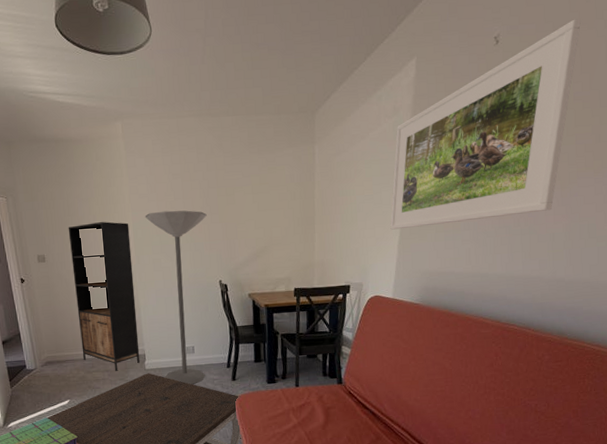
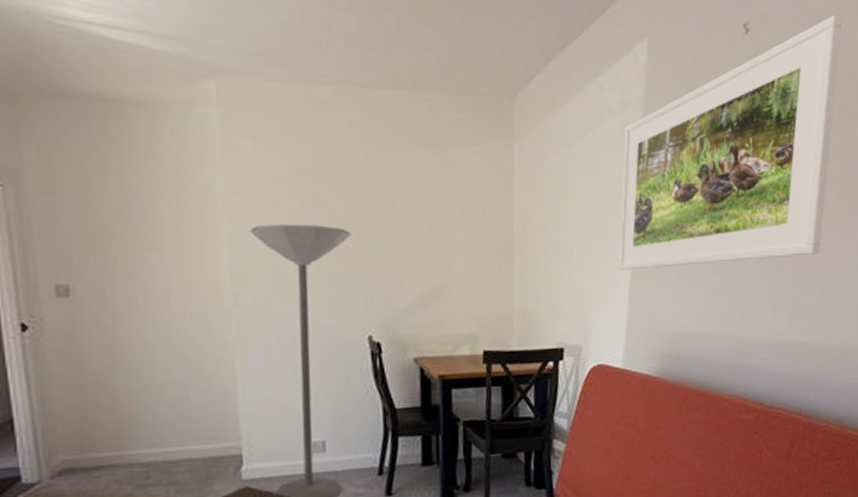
bookshelf: present [68,221,140,371] -> none [114,234,234,484]

